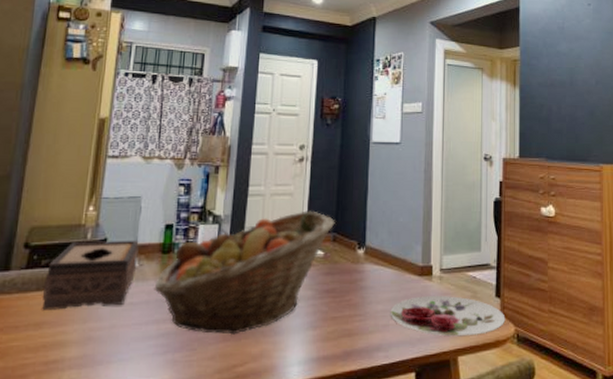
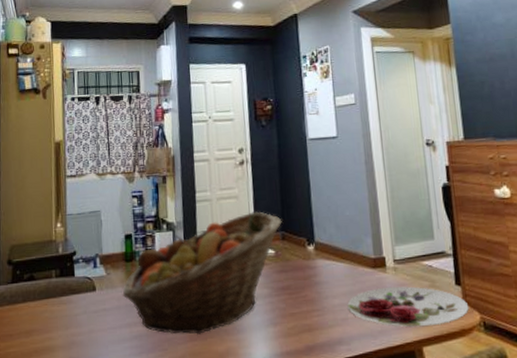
tissue box: present [42,240,139,310] -> none [28,251,105,319]

